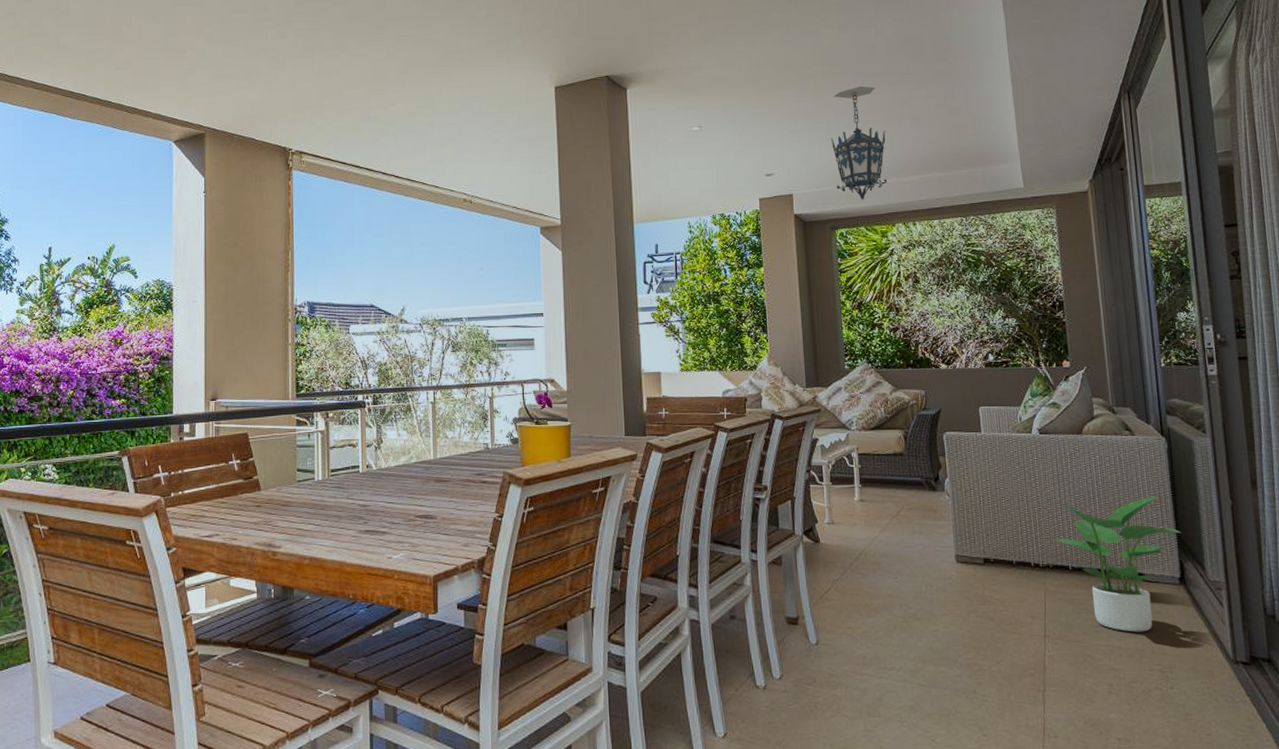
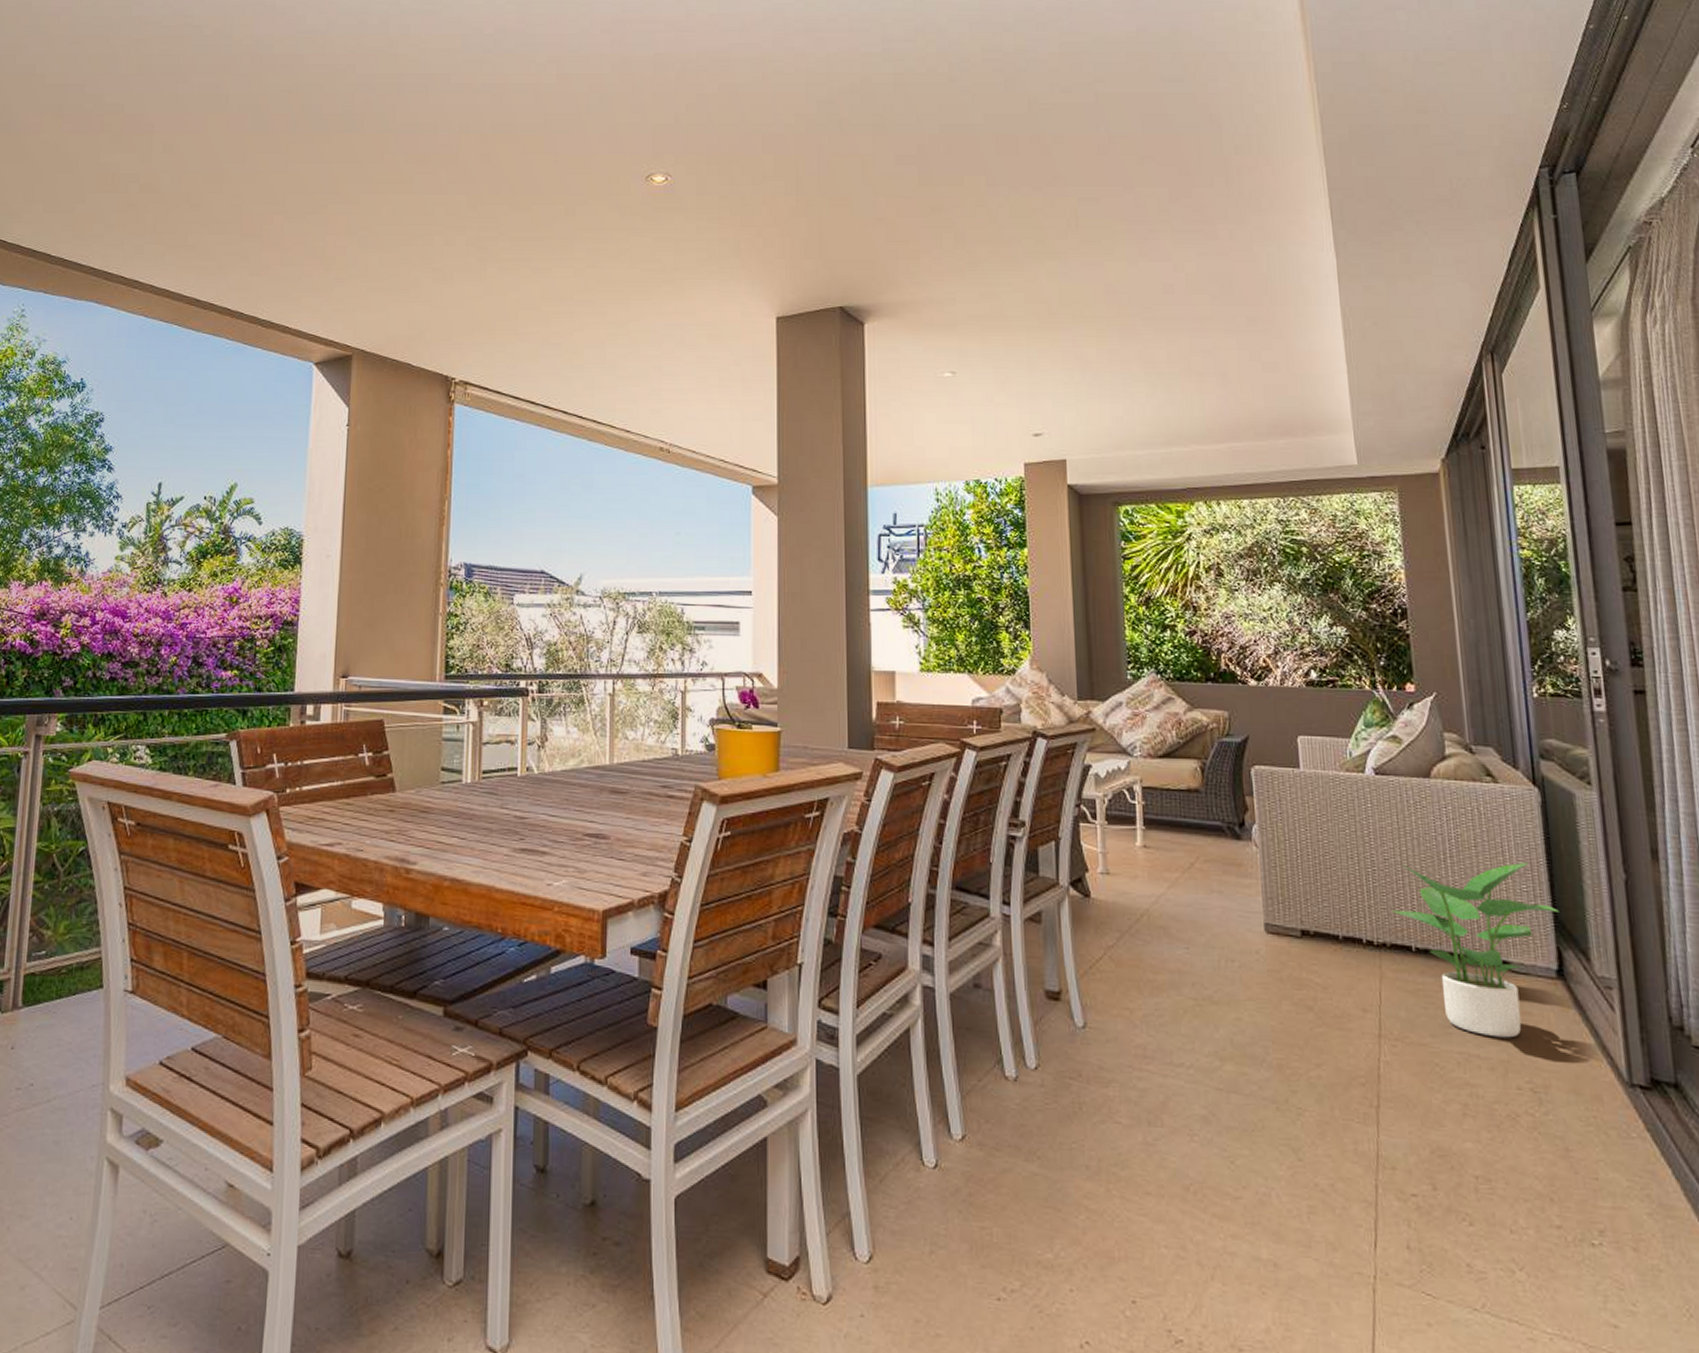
hanging lantern: present [830,86,888,200] -> none [1115,331,1186,471]

